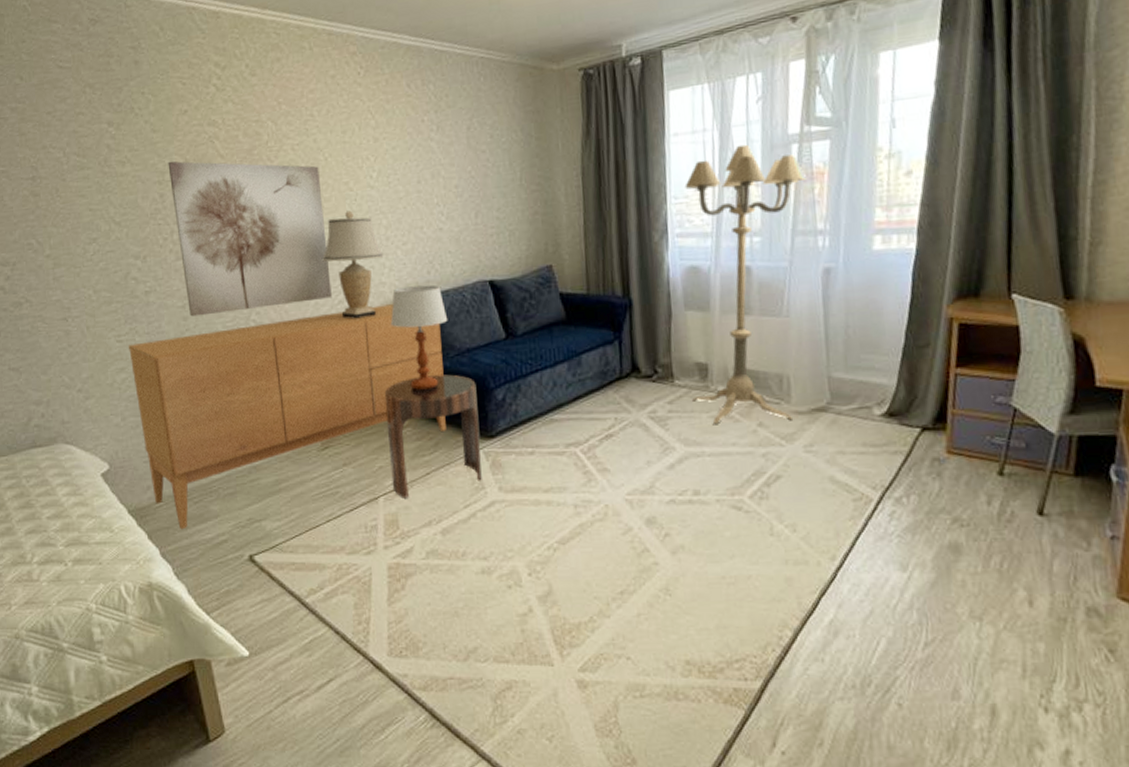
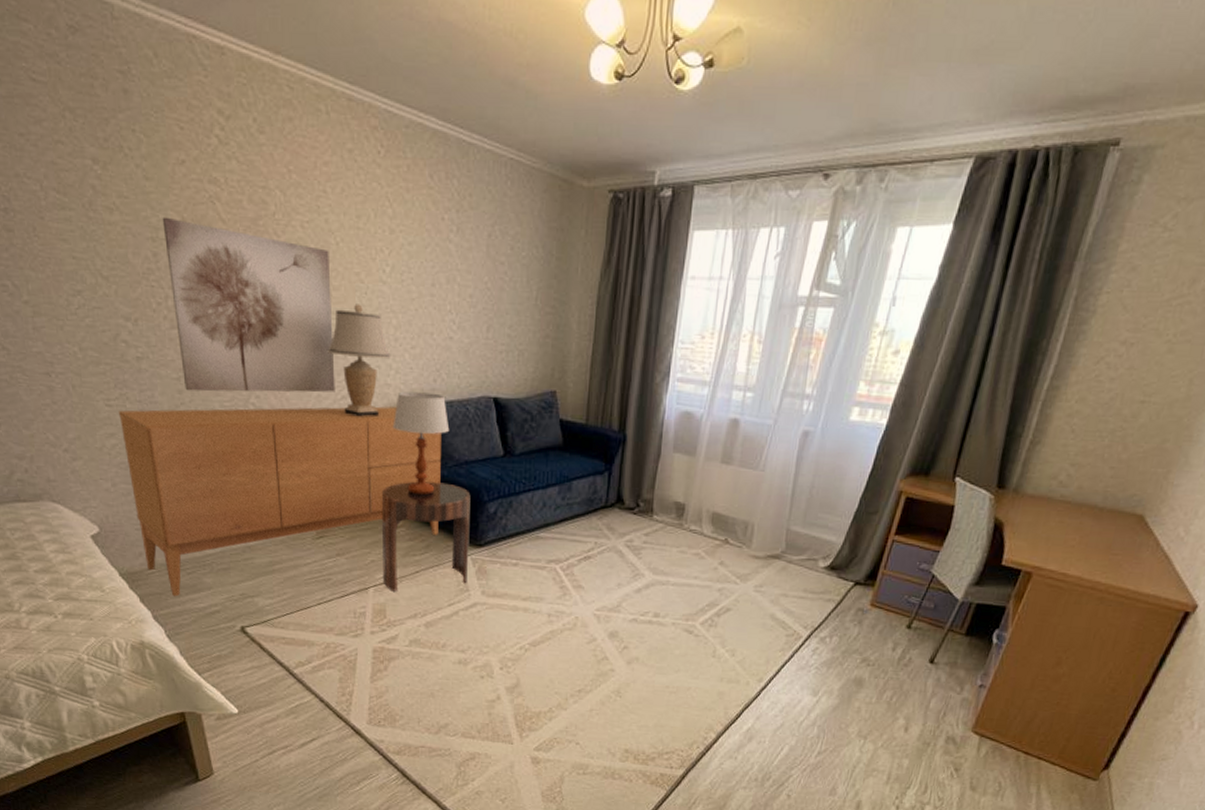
floor lamp: present [685,144,808,424] -> none [666,299,807,563]

